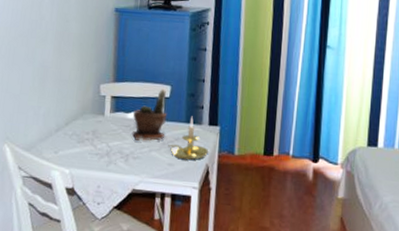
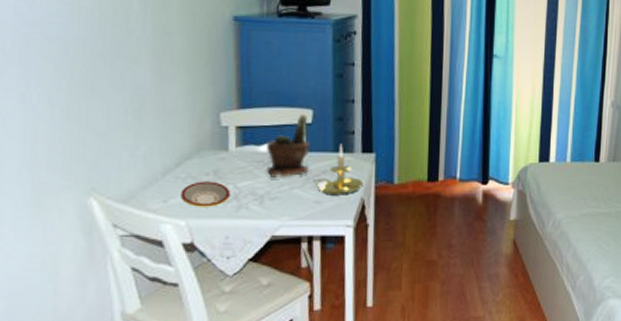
plate: none [67,138,104,160] -> present [180,181,230,207]

